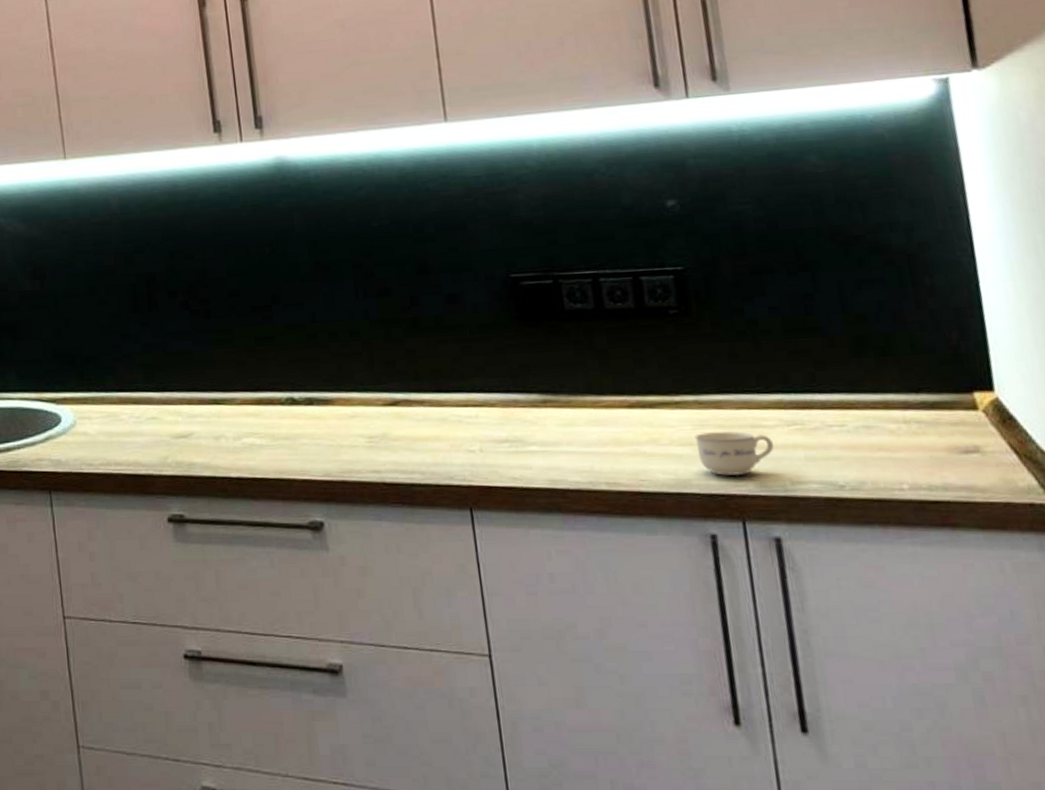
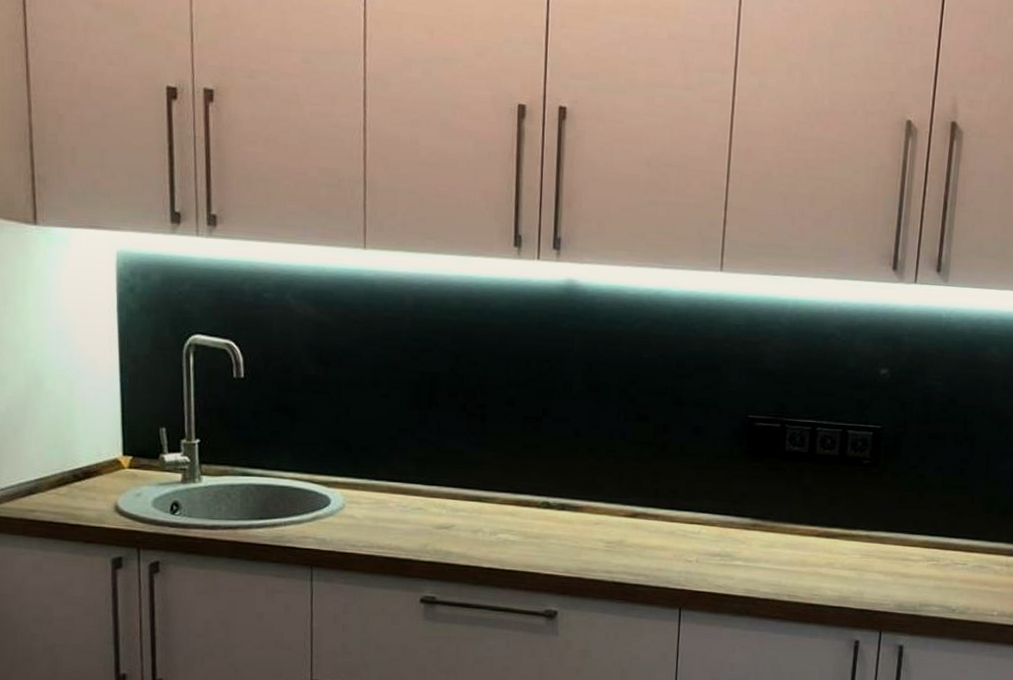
cup: present [695,431,774,476] -> none [860,561,914,596]

